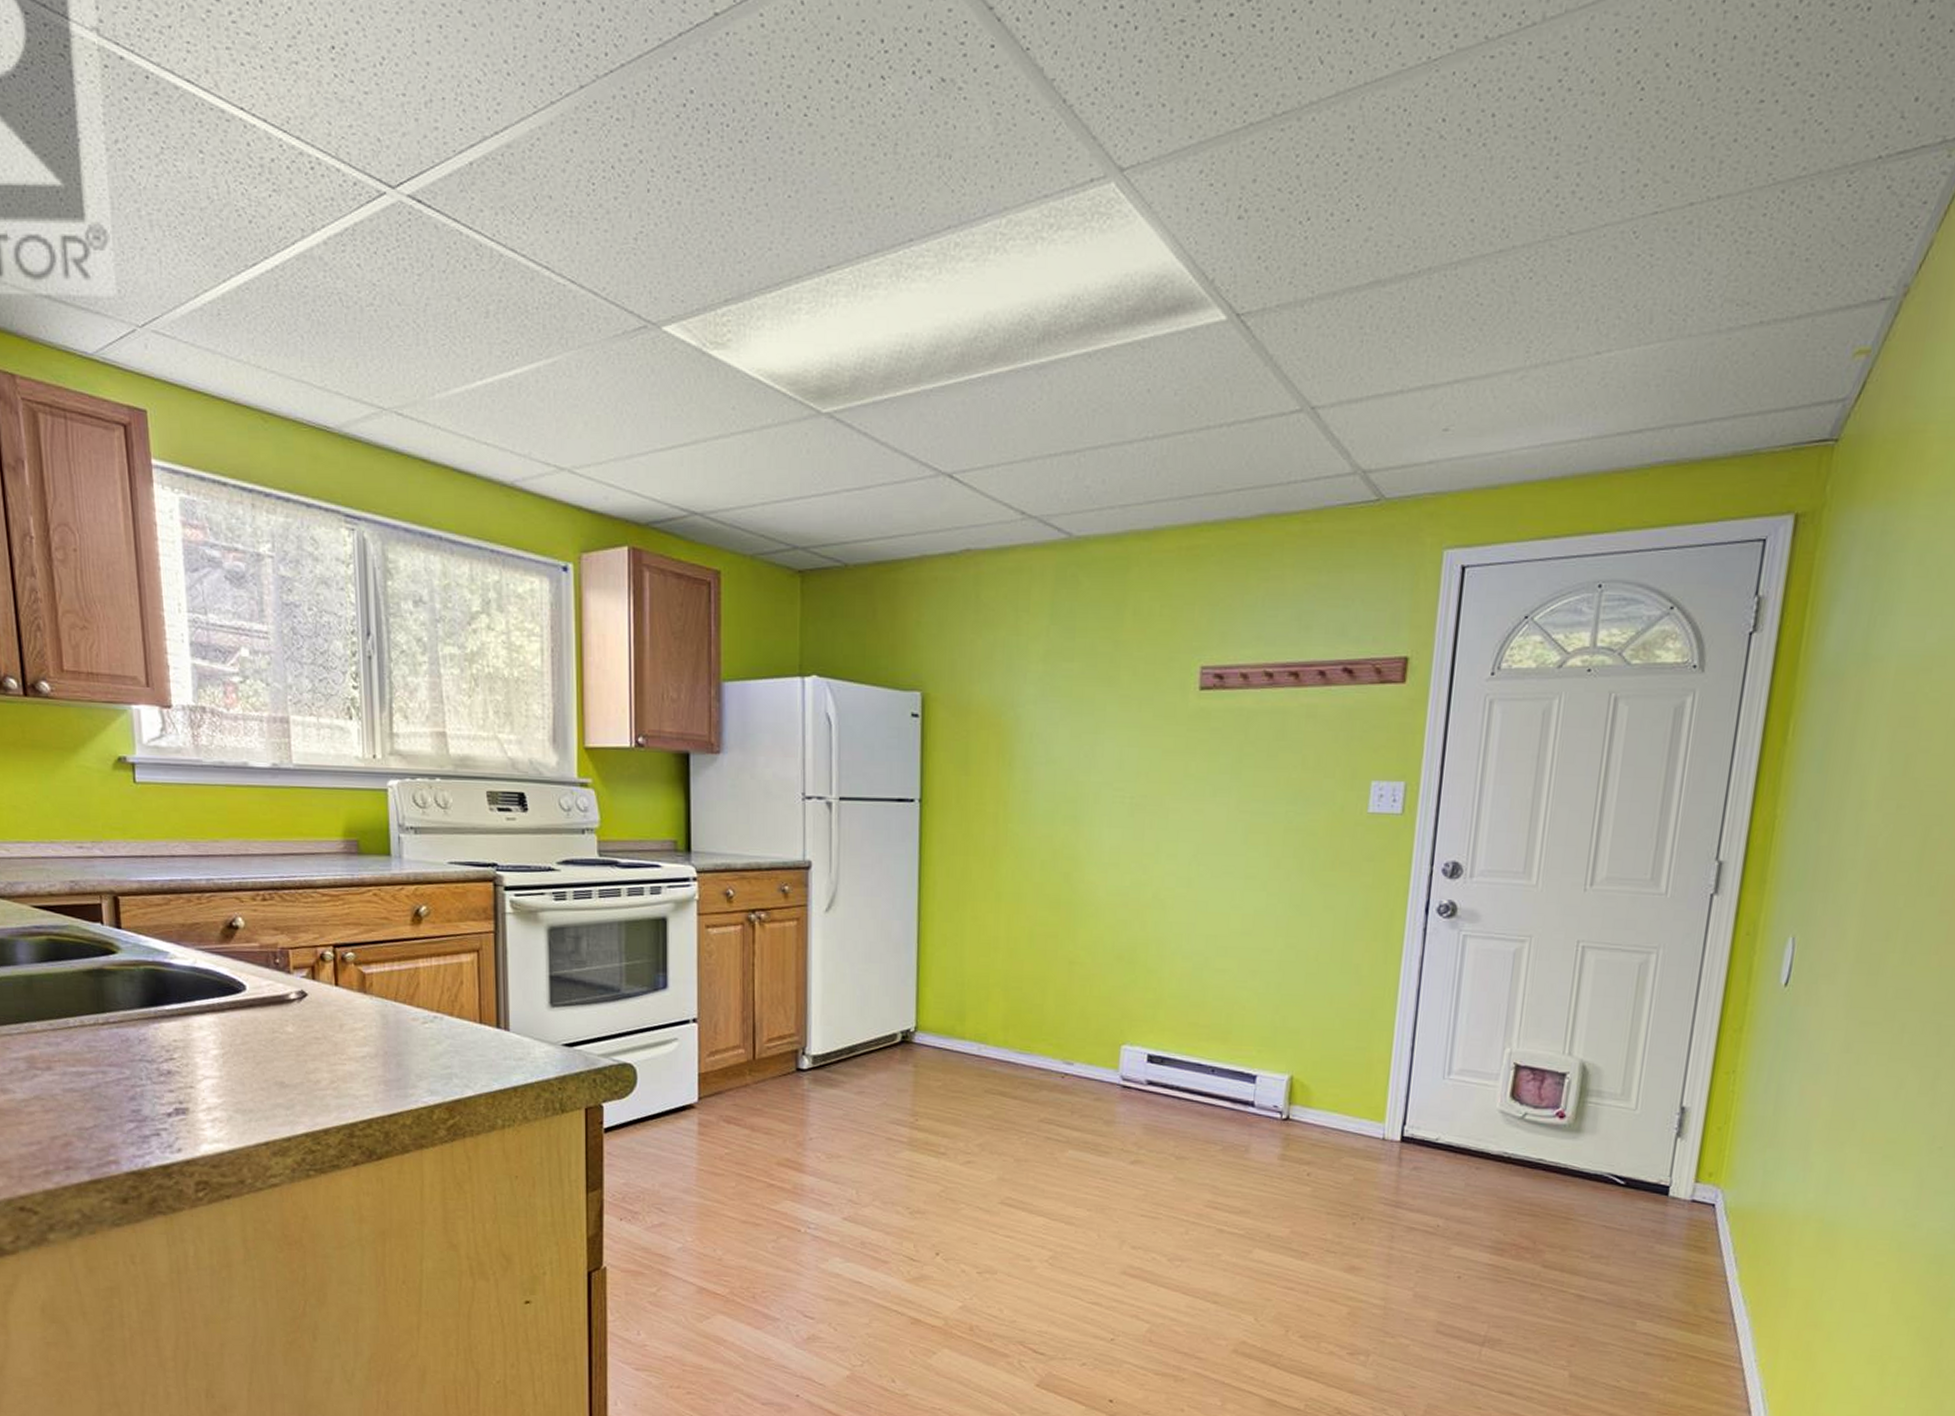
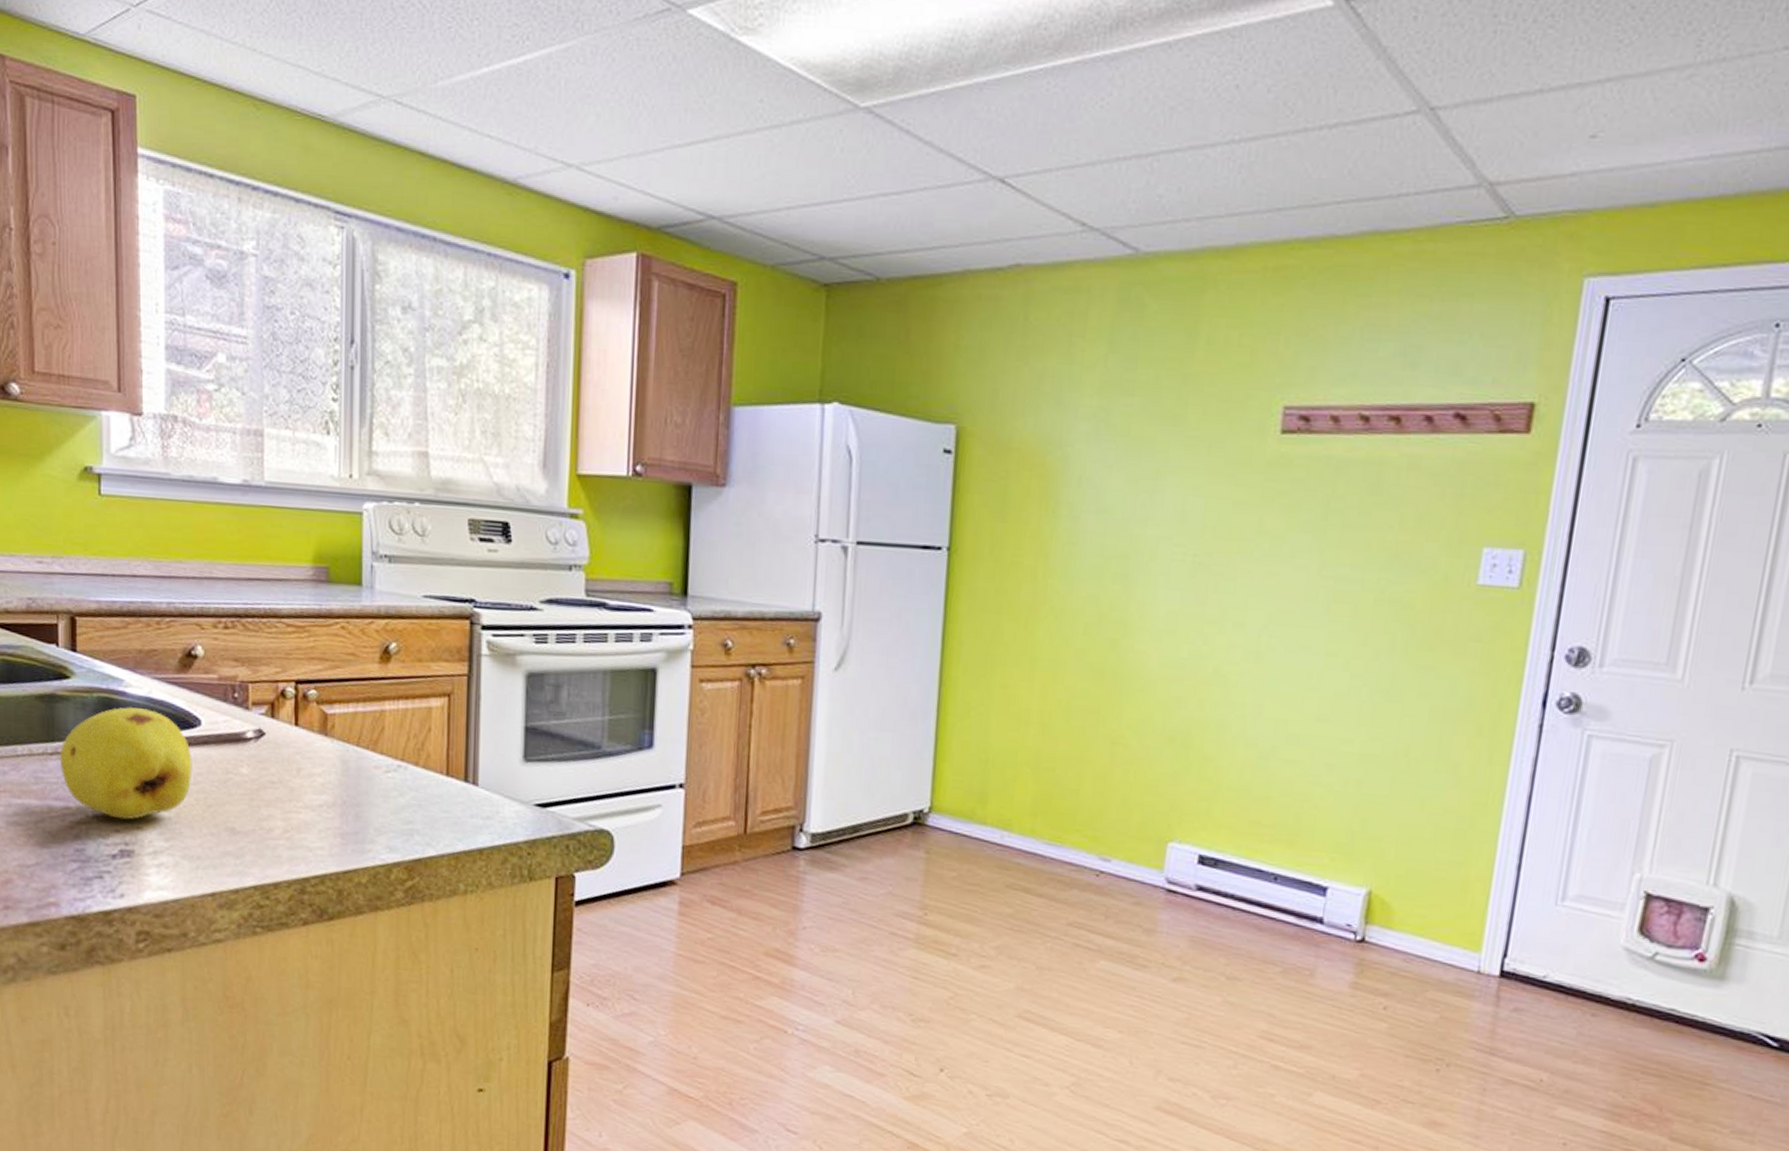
fruit: none [111,976,240,1081] -> present [60,706,192,820]

